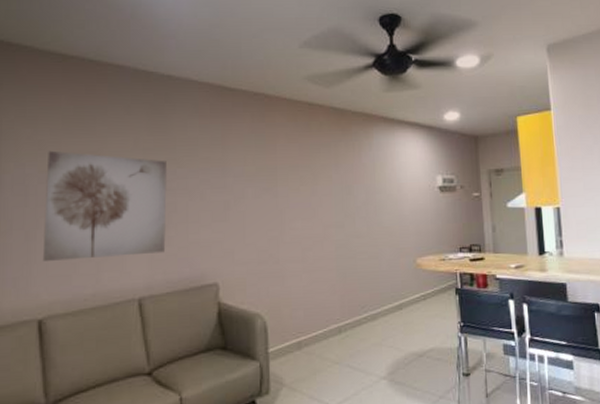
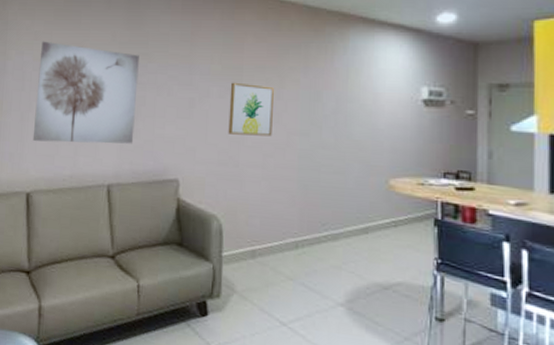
wall art: none [265,182,309,233] -> present [228,82,274,137]

